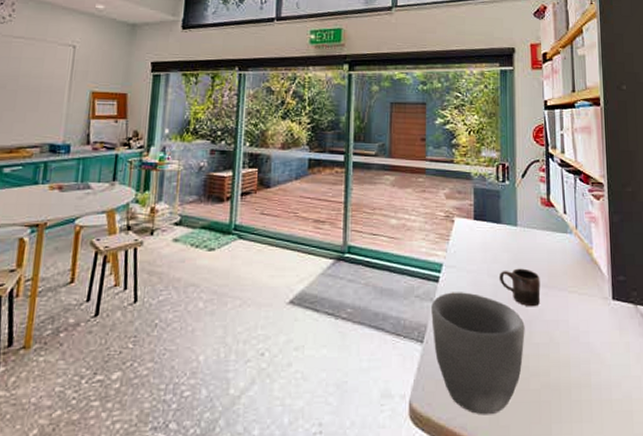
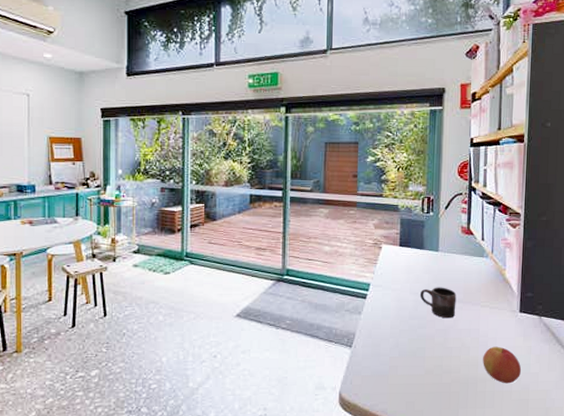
bowl: present [431,292,525,415] -> none [359,307,441,403]
apple: none [575,342,621,390] -> present [483,346,522,384]

